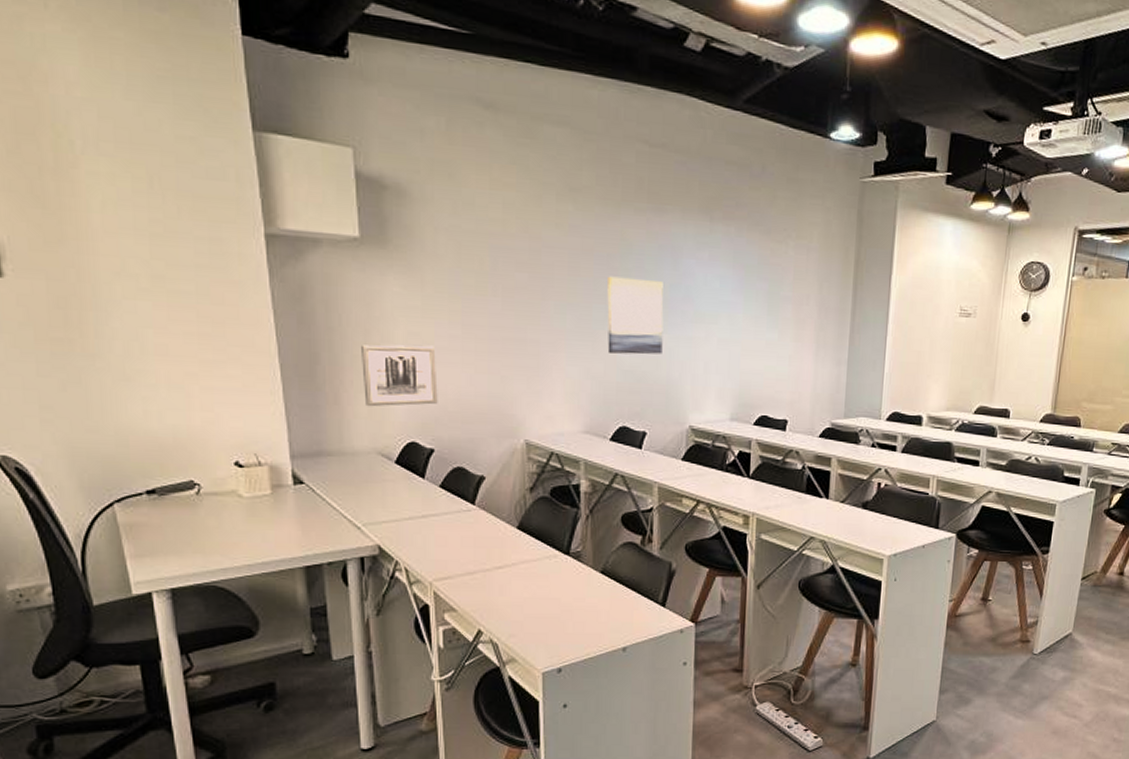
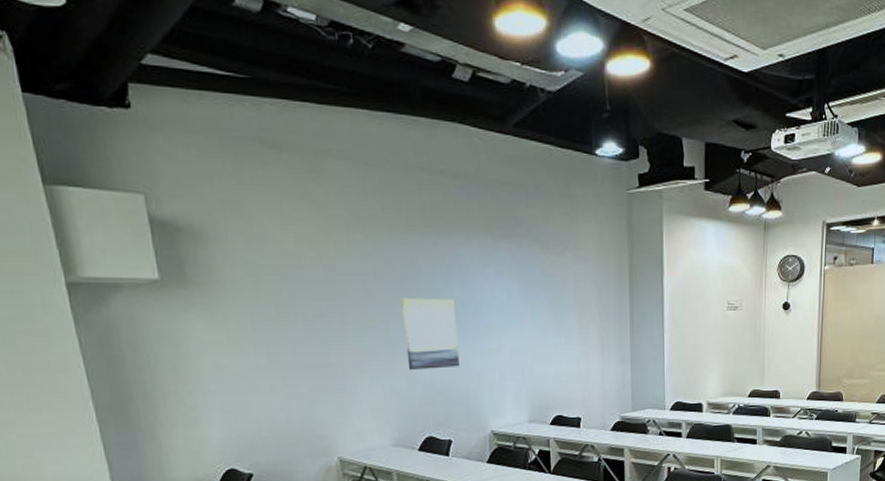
wall art: present [361,344,438,407] -> none [172,376,252,440]

